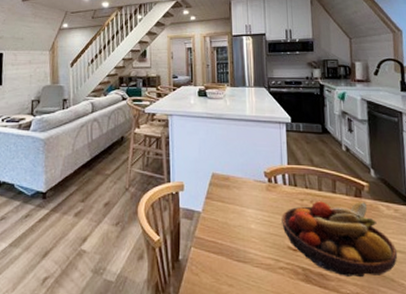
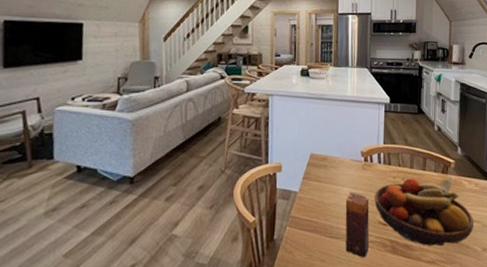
candle: none [251,213,279,285] -> present [345,191,370,258]

